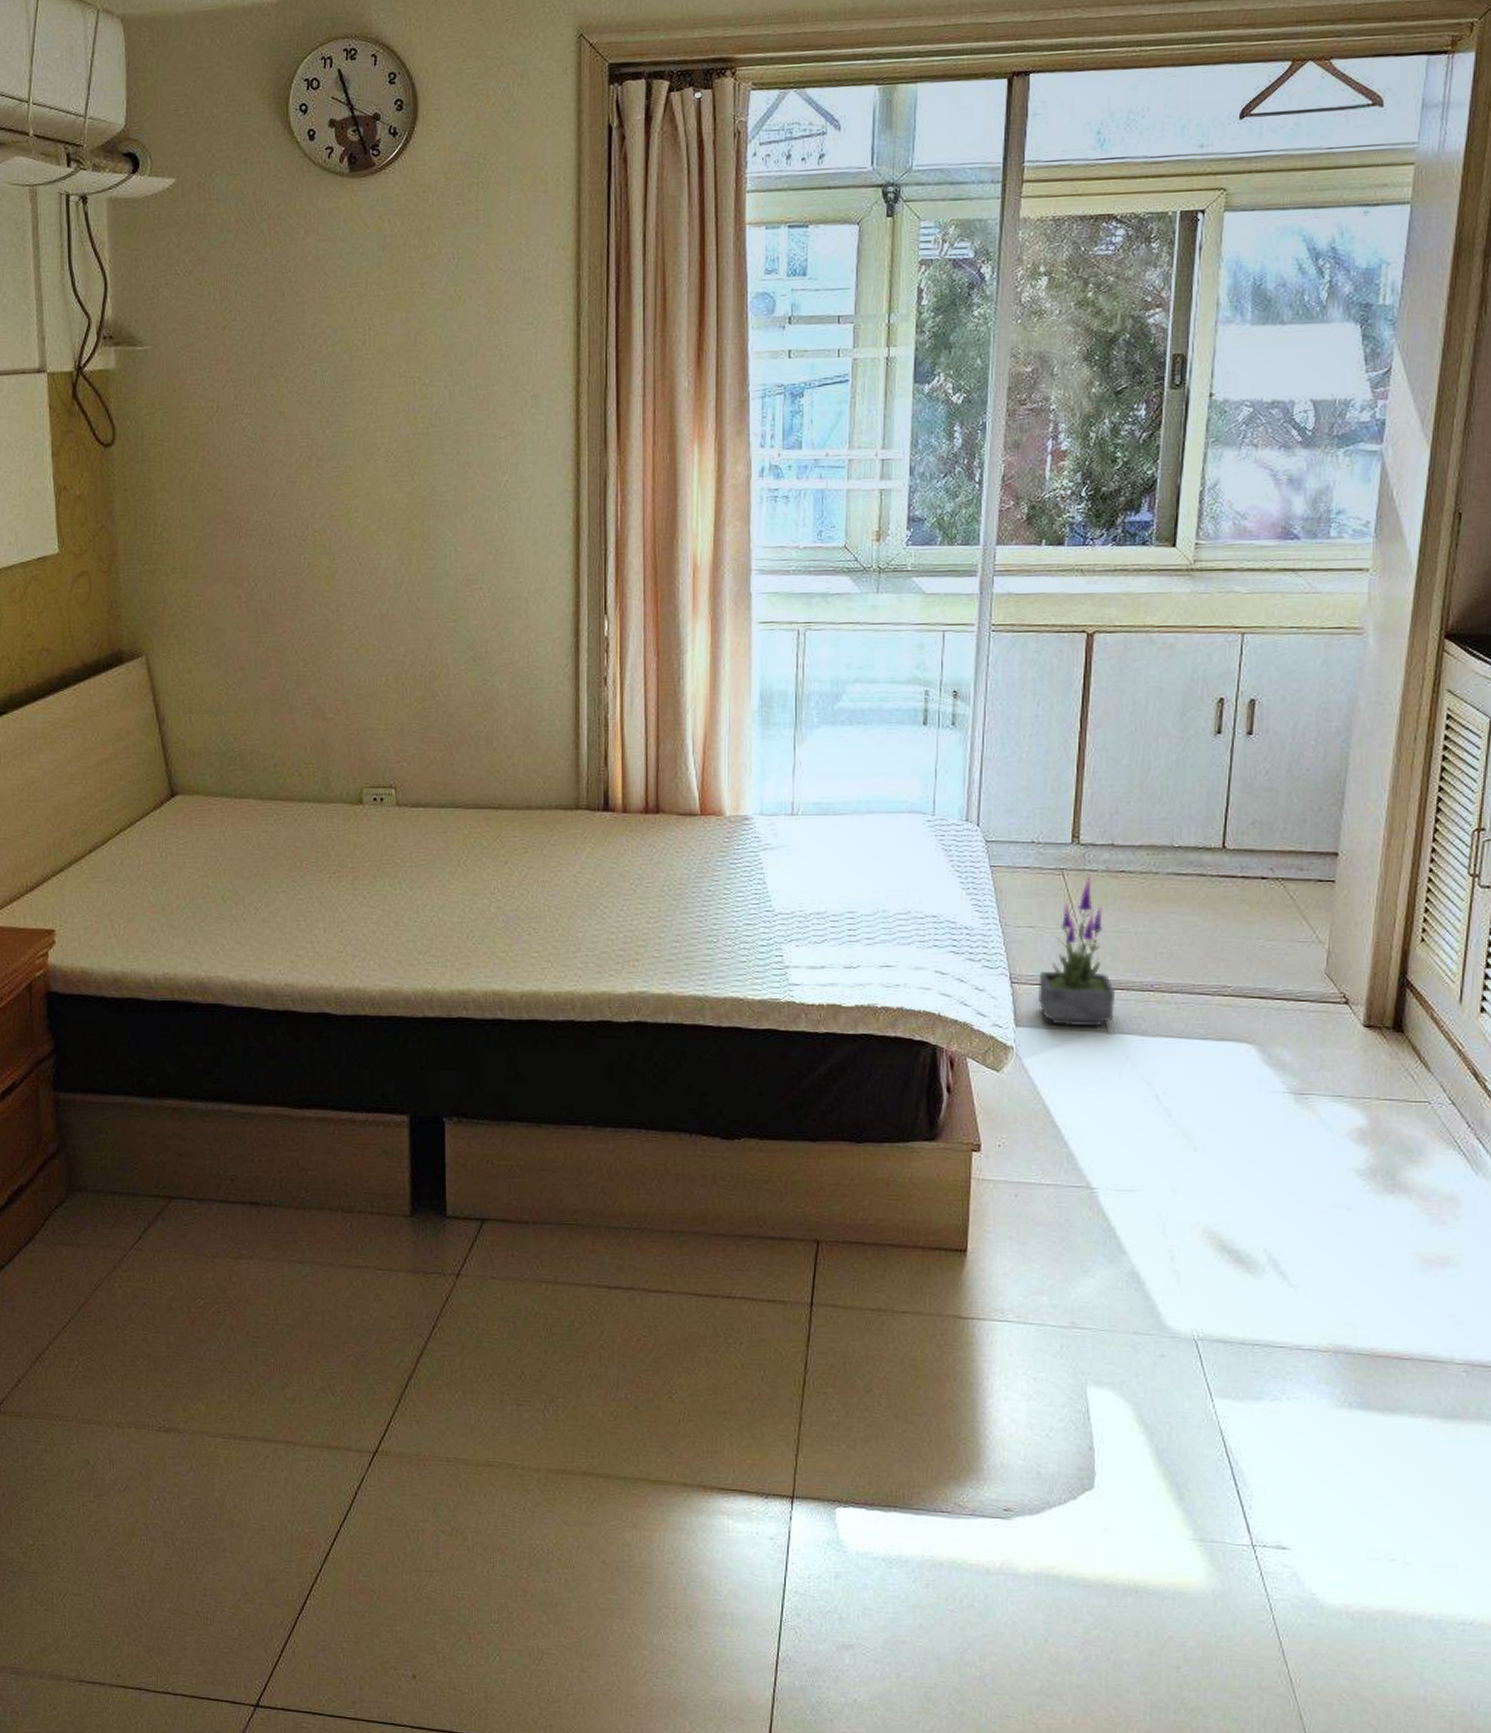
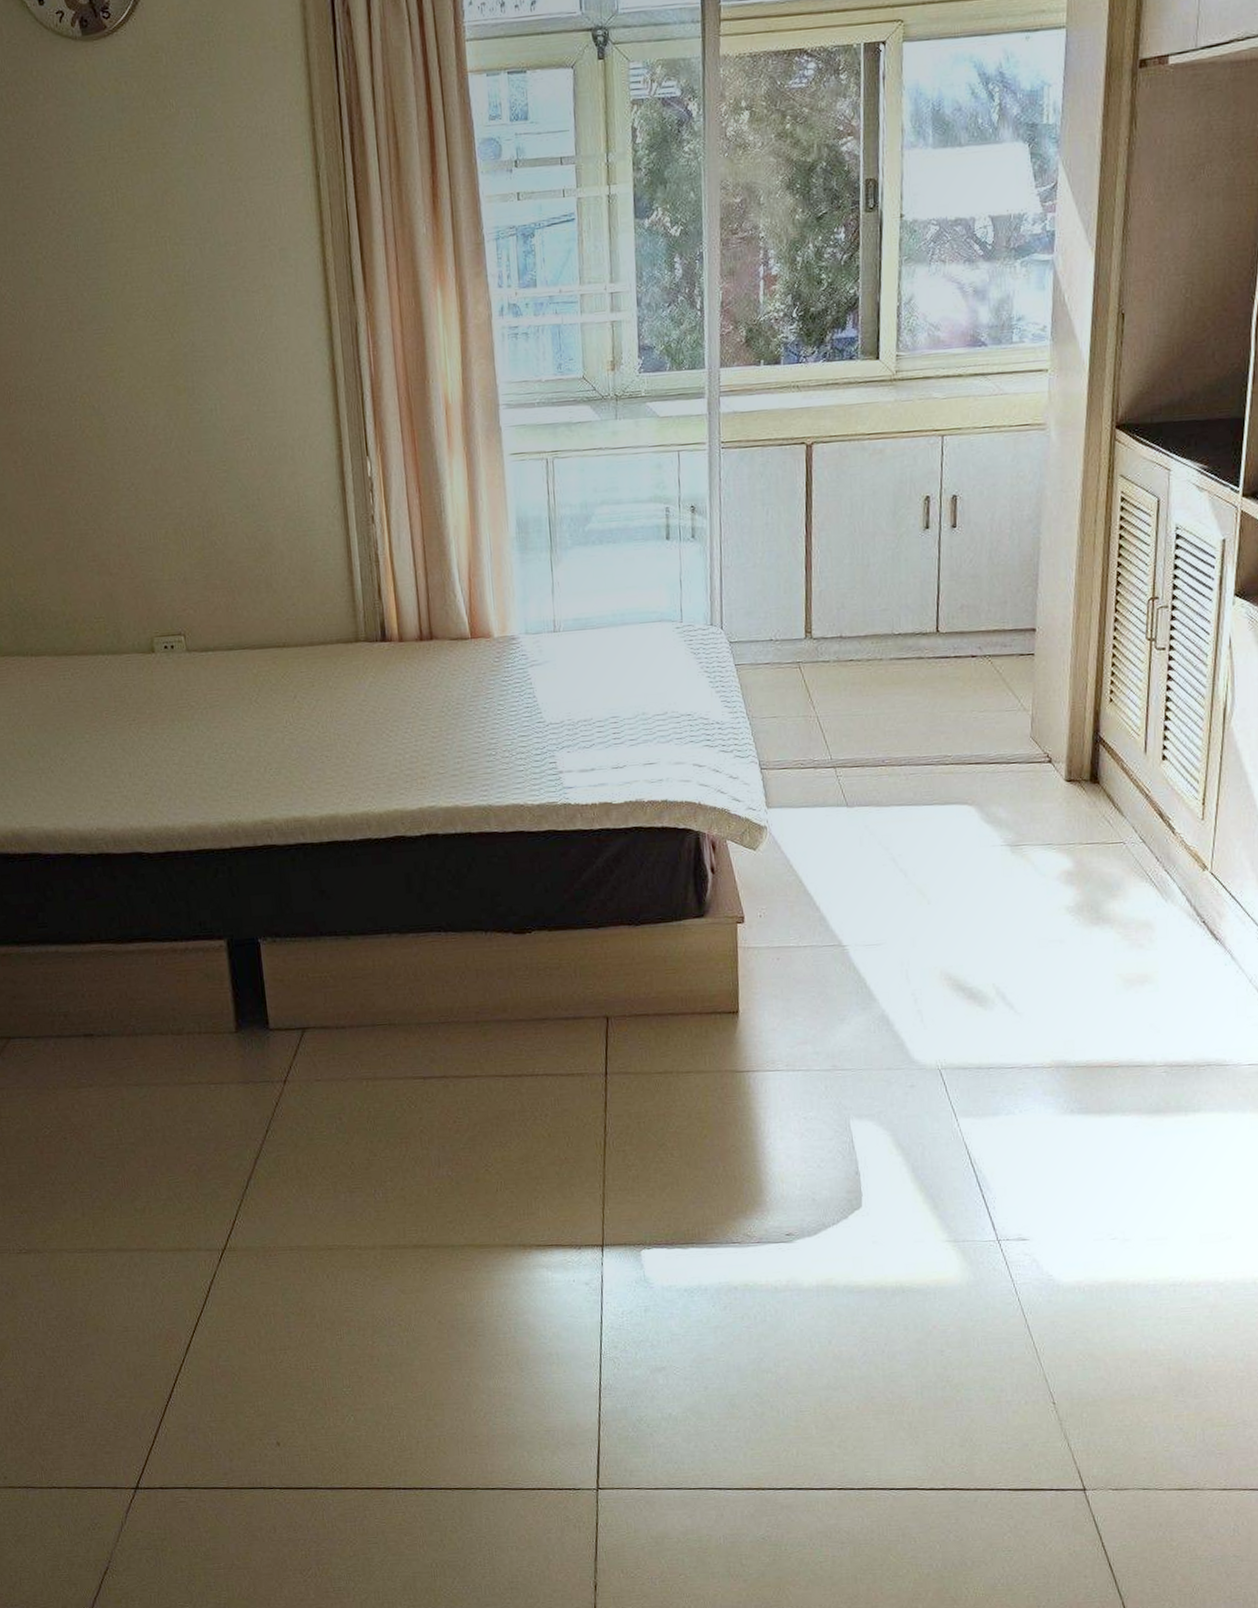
potted plant: present [1037,877,1116,1027] -> none [784,668,853,804]

